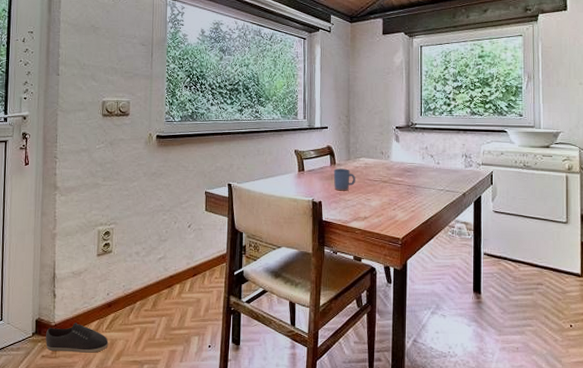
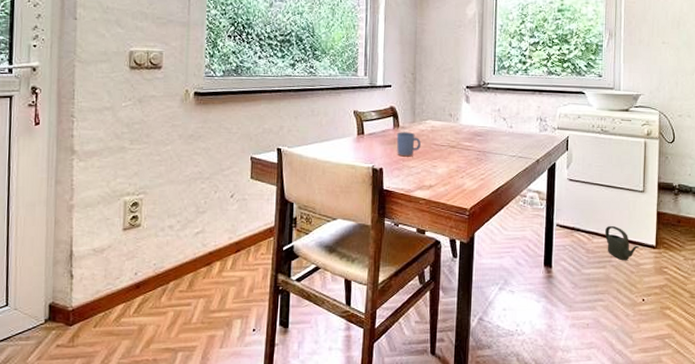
shoe: present [45,323,108,353] -> none [61,307,136,340]
watering can: none [531,255,565,287] -> present [605,226,639,260]

